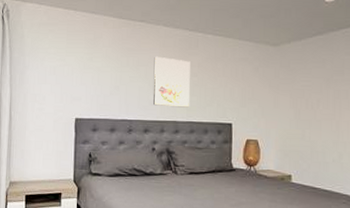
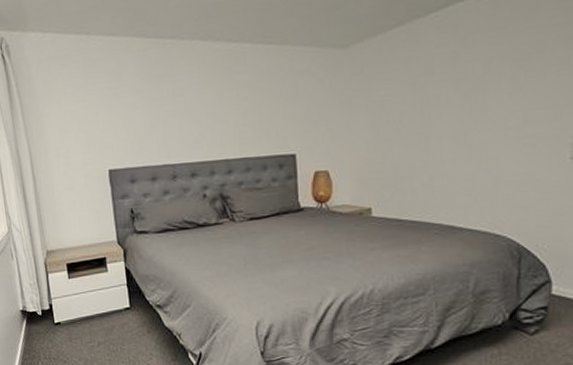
wall art: present [153,56,190,108] -> none [193,81,242,144]

